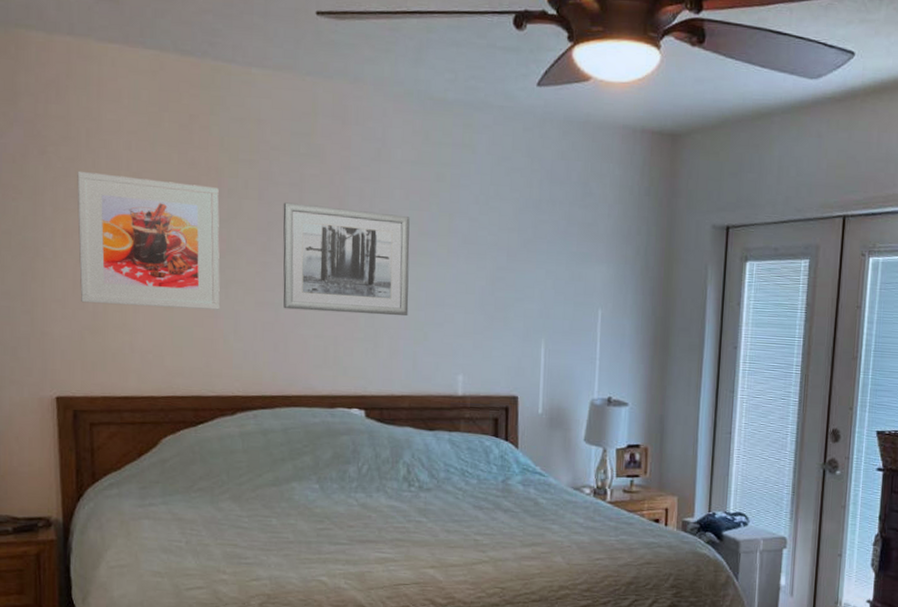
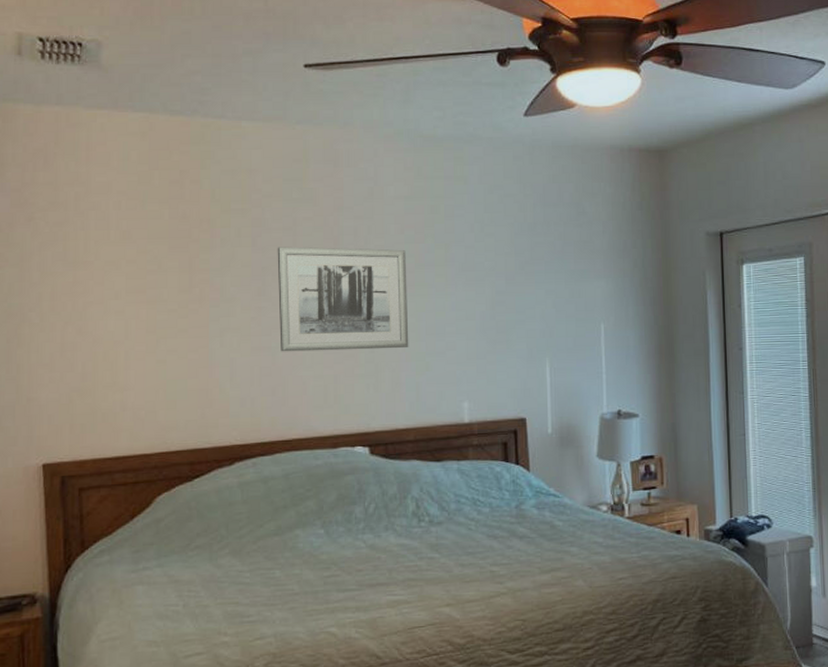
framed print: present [77,171,221,310] -> none [65,234,215,365]

